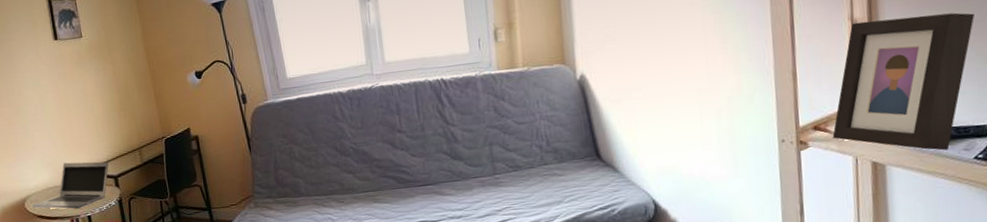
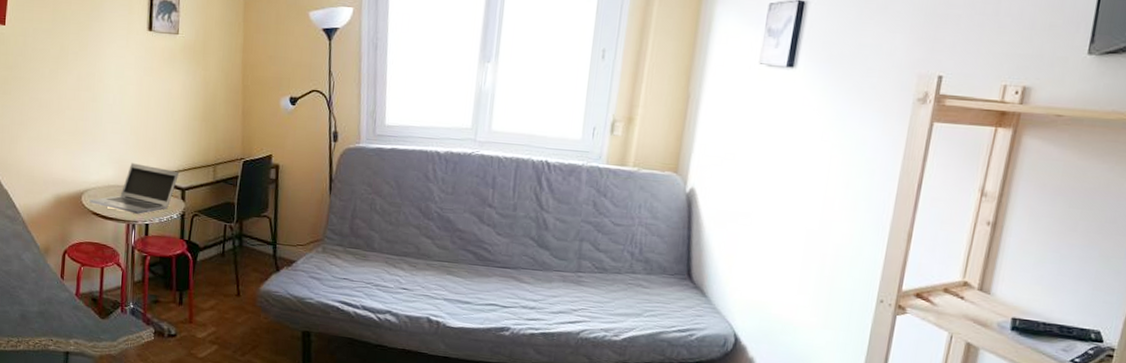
picture frame: present [832,12,974,151] -> none [932,195,1108,347]

